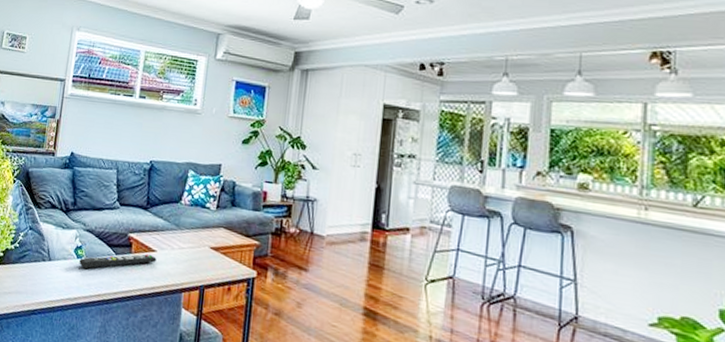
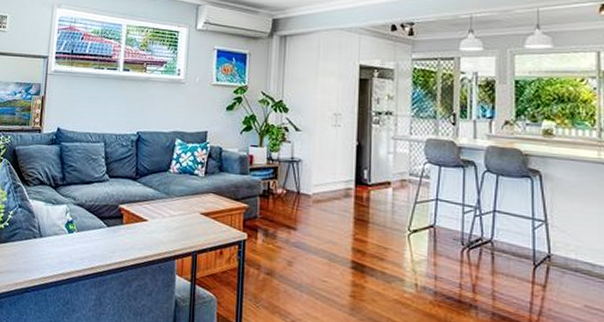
remote control: present [78,254,157,269] -> none [70,224,148,243]

